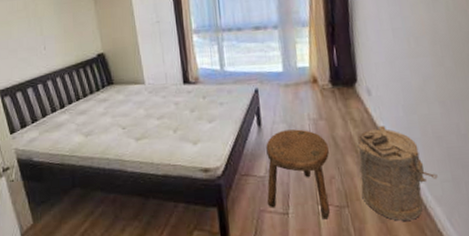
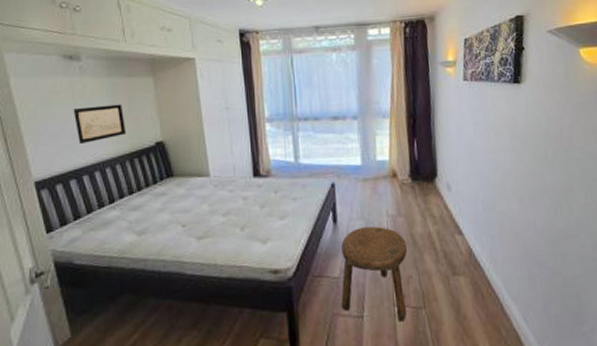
wall art: none [27,21,73,58] -> present [73,104,127,145]
laundry hamper: present [356,126,438,221] -> none [435,222,515,321]

